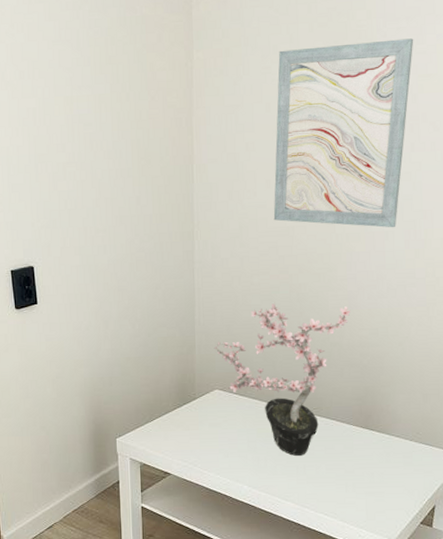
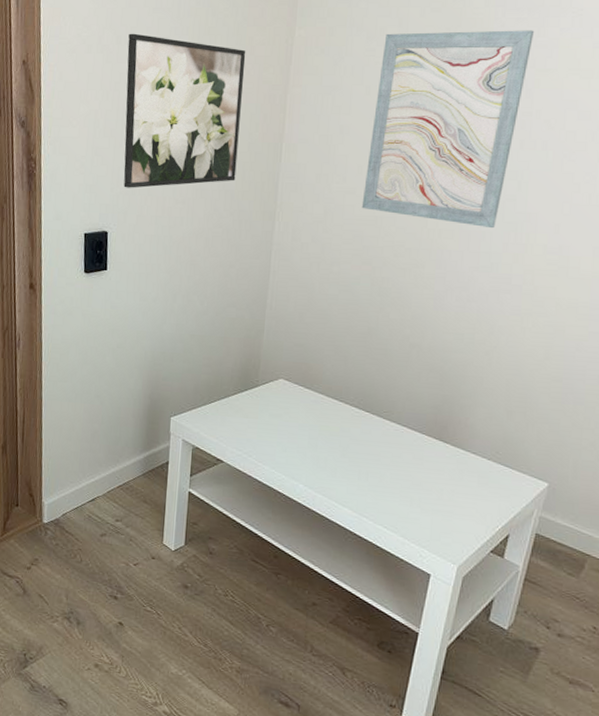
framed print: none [31,67,152,222] -> present [123,33,246,188]
potted plant: present [214,303,351,456] -> none [283,295,436,460]

